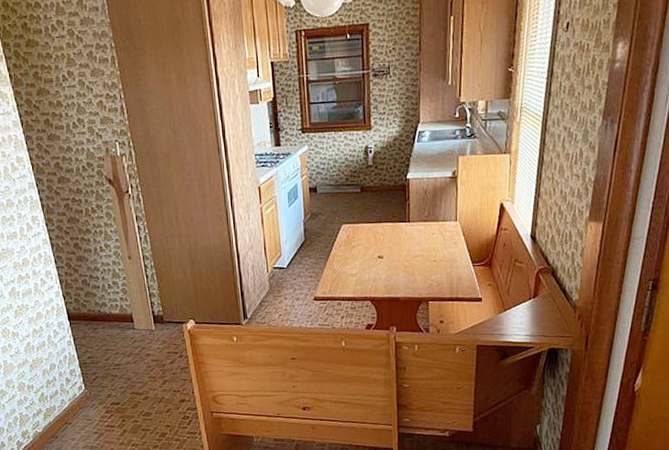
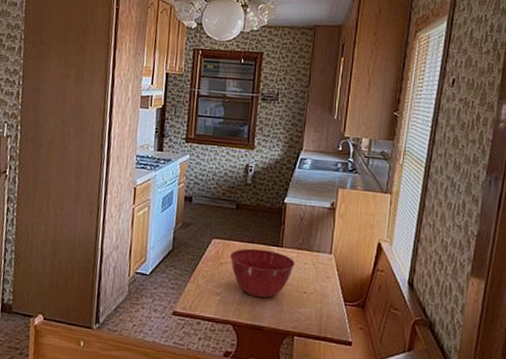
mixing bowl: none [360,227,423,272] -> present [229,248,295,299]

